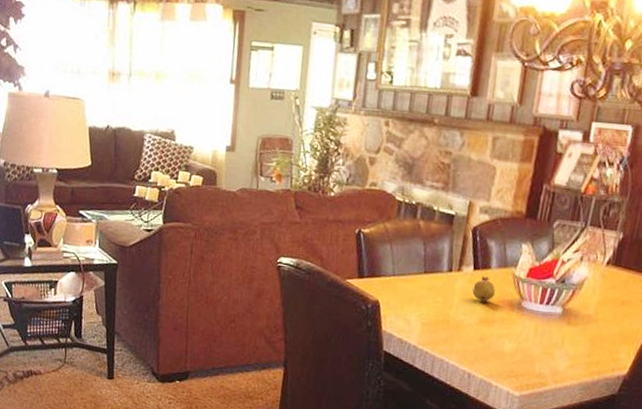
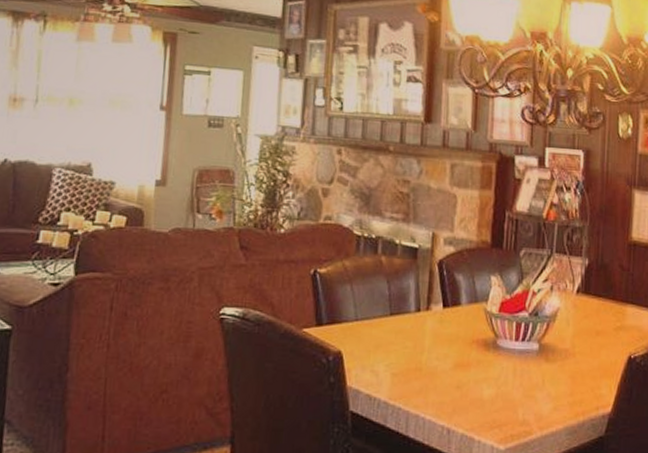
fruit: present [472,275,495,303] -> none [444,313,468,345]

